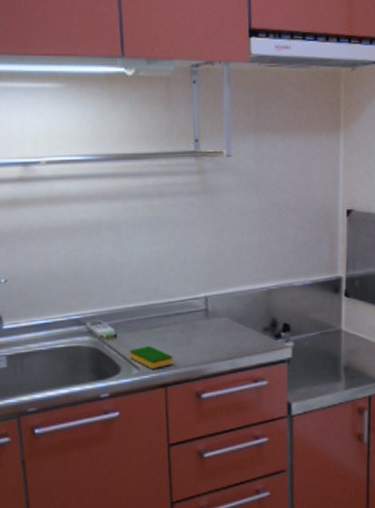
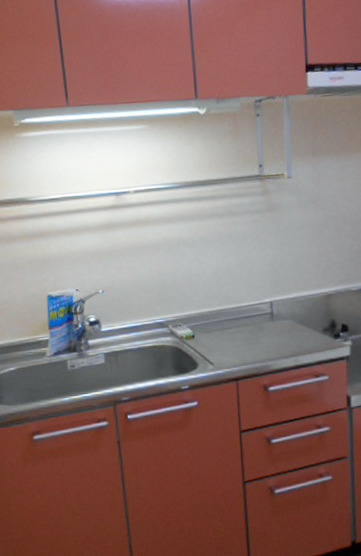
dish sponge: present [129,346,174,369] -> none [205,345,244,365]

